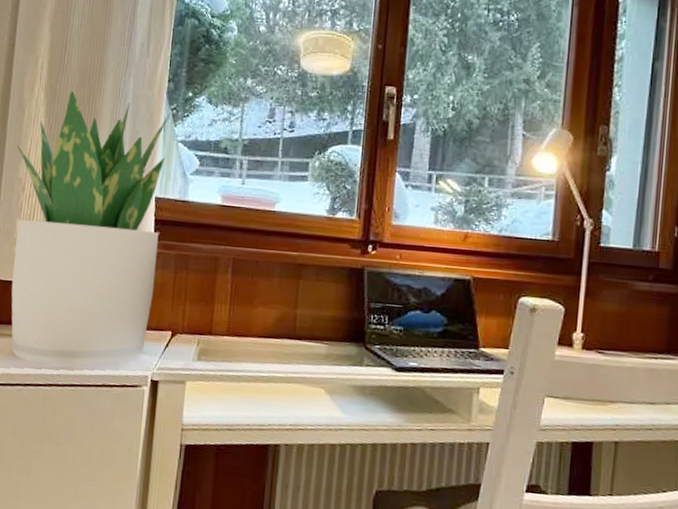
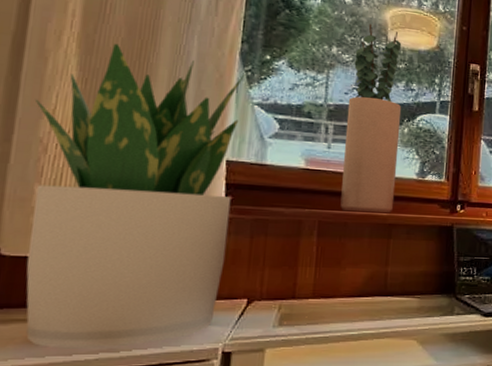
vase: none [253,51,314,253] -> present [340,23,402,214]

